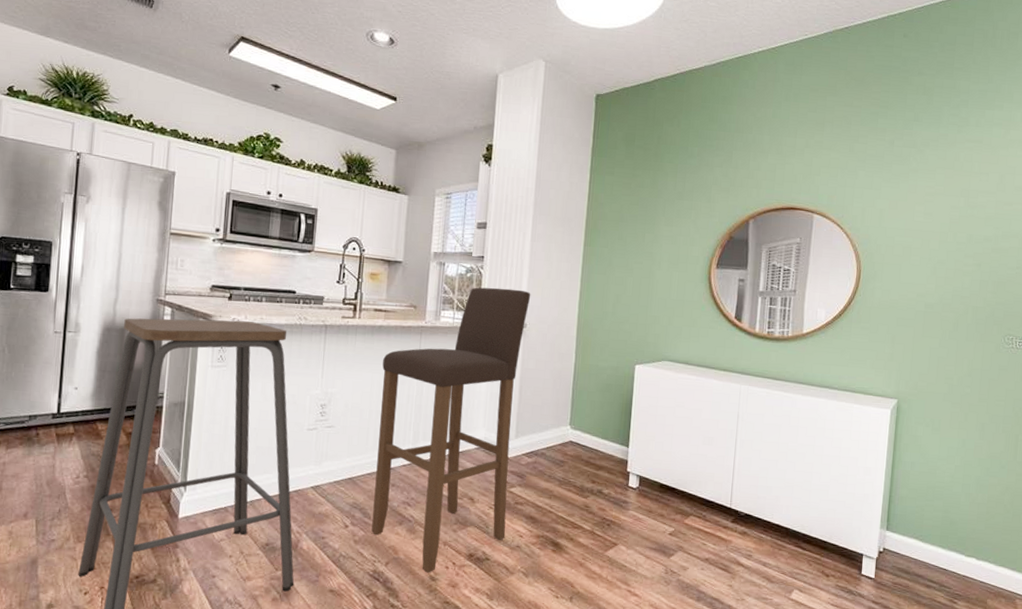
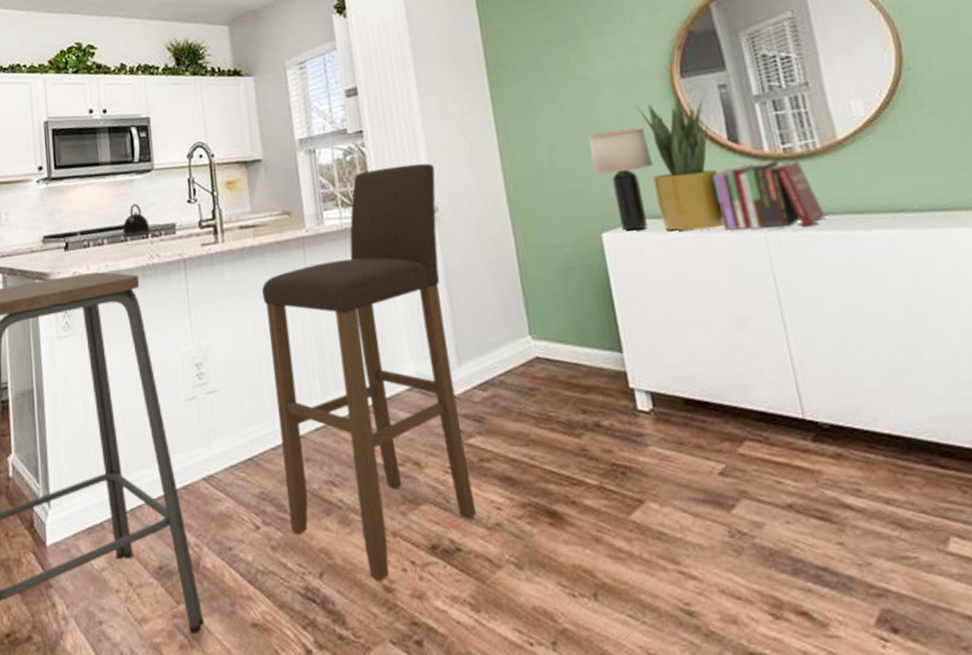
kettle: none [279,274,303,302] -> present [122,203,151,239]
table lamp: none [640,294,683,368] -> present [588,127,654,231]
planter: none [677,279,727,376] -> present [635,94,726,231]
books: none [716,337,781,387] -> present [712,159,825,230]

